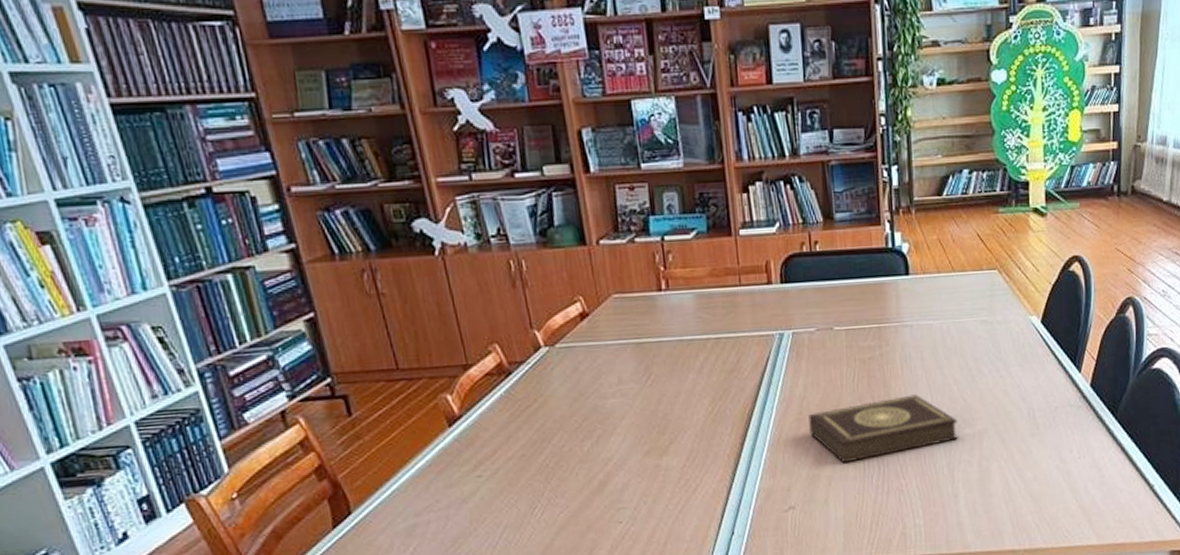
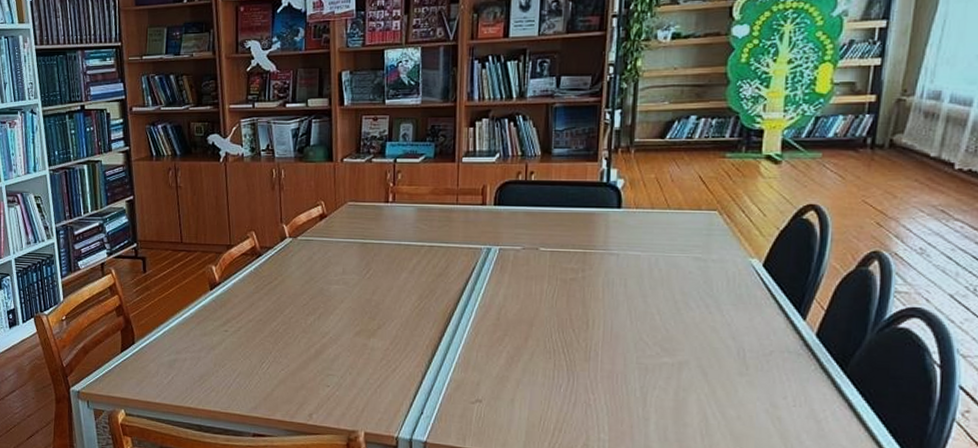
book: present [808,394,958,464] -> none [504,317,657,370]

